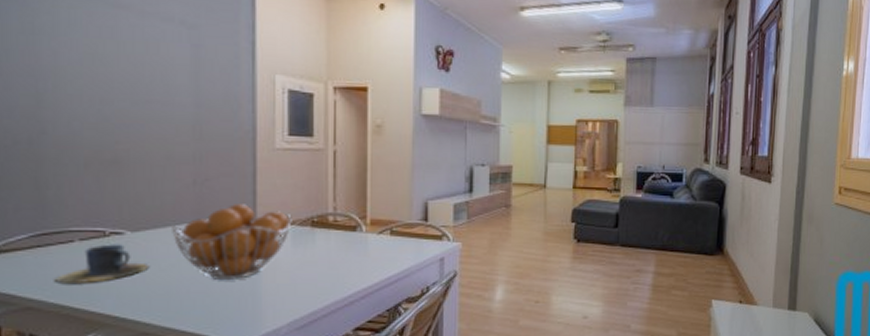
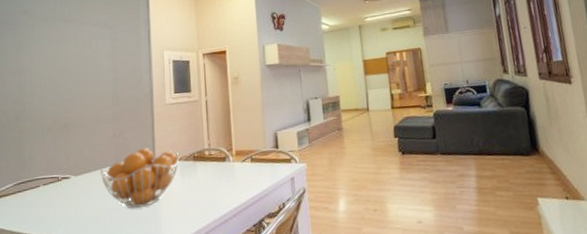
cup: present [55,244,150,285] -> none [28,185,86,219]

